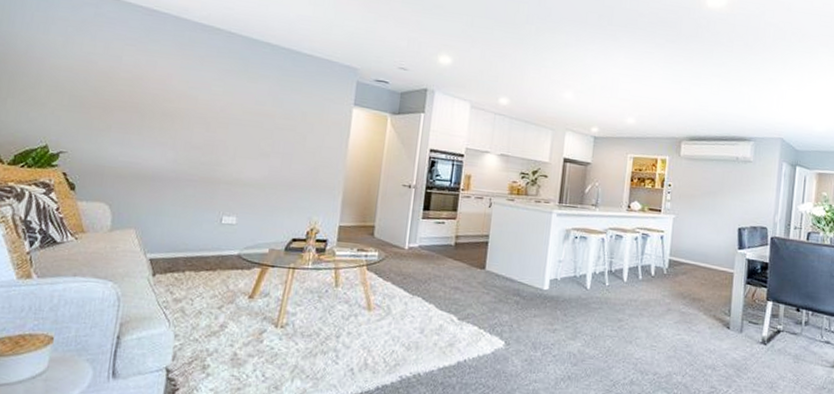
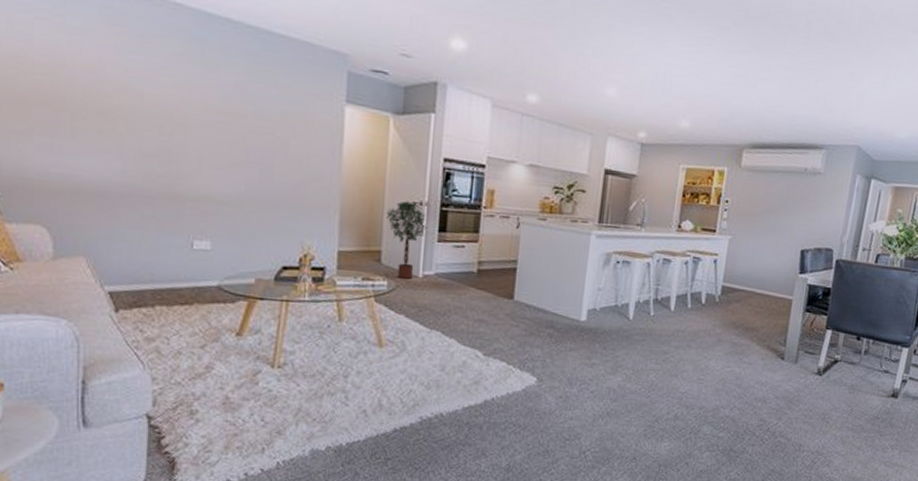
potted tree: none [381,184,415,251] -> present [386,201,429,279]

